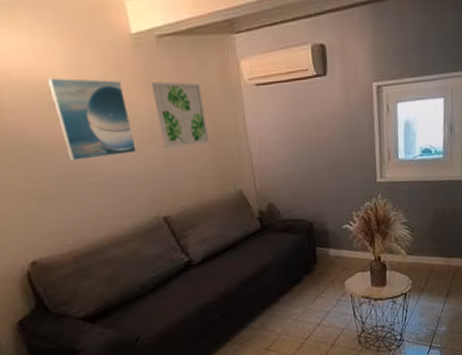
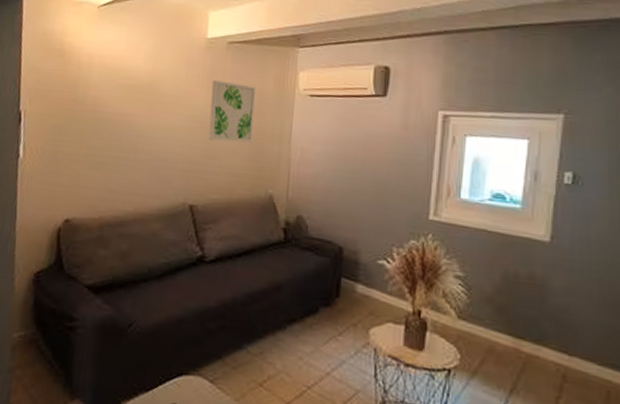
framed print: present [47,78,137,161] -> none [125,65,187,140]

